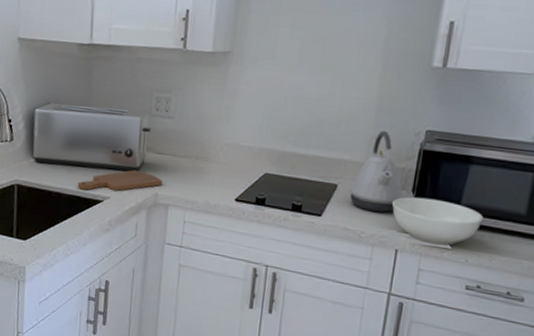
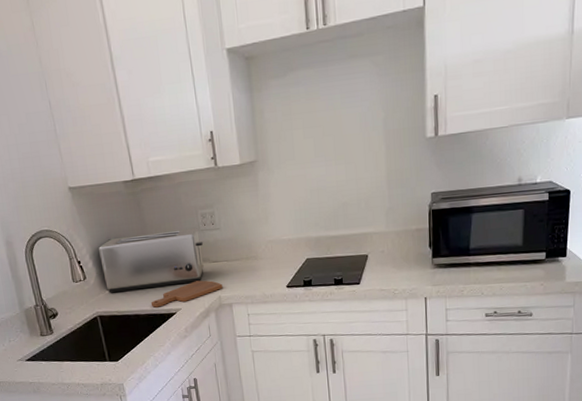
kettle: present [349,131,403,213] -> none [378,201,423,271]
bowl: present [391,197,484,246] -> none [414,248,490,287]

